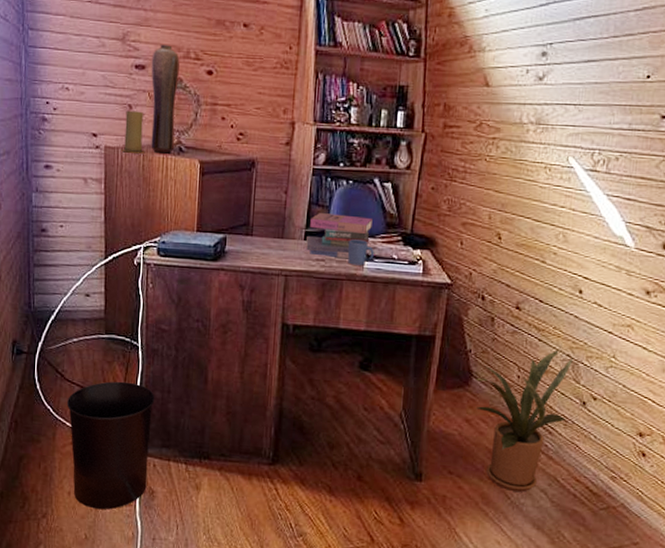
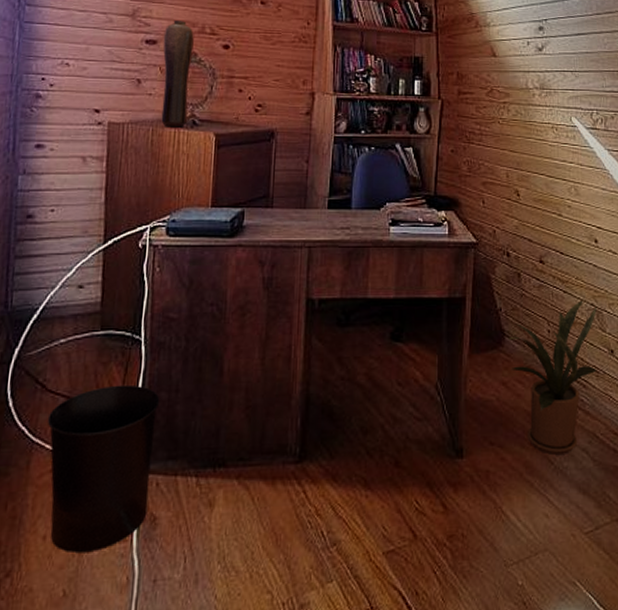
candle: present [121,110,145,154] -> none [127,85,155,128]
books: present [306,213,372,258] -> none [330,180,396,224]
mug: present [347,239,374,267] -> none [372,205,400,232]

